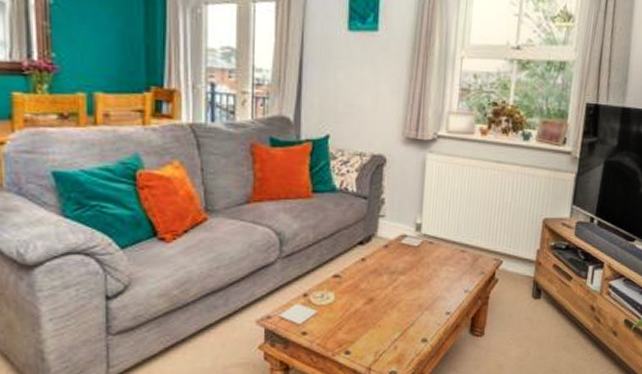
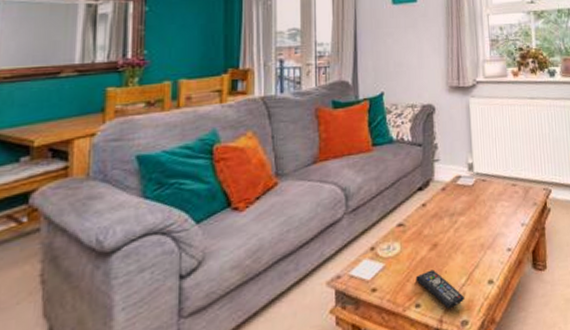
remote control: none [348,322,395,359] -> present [415,269,464,308]

